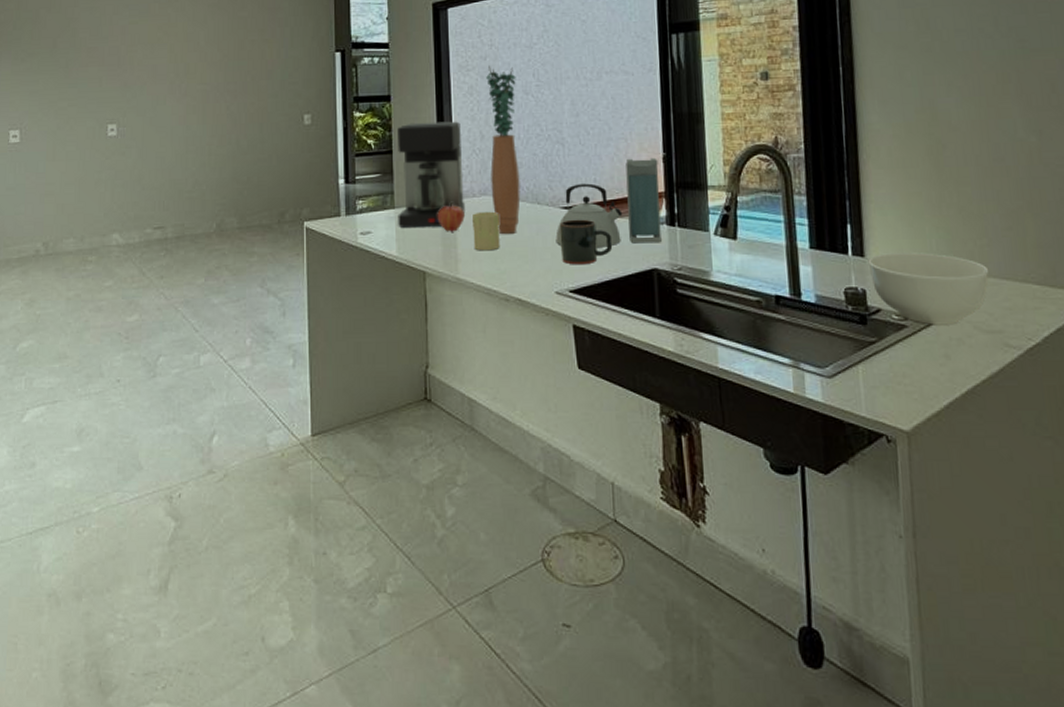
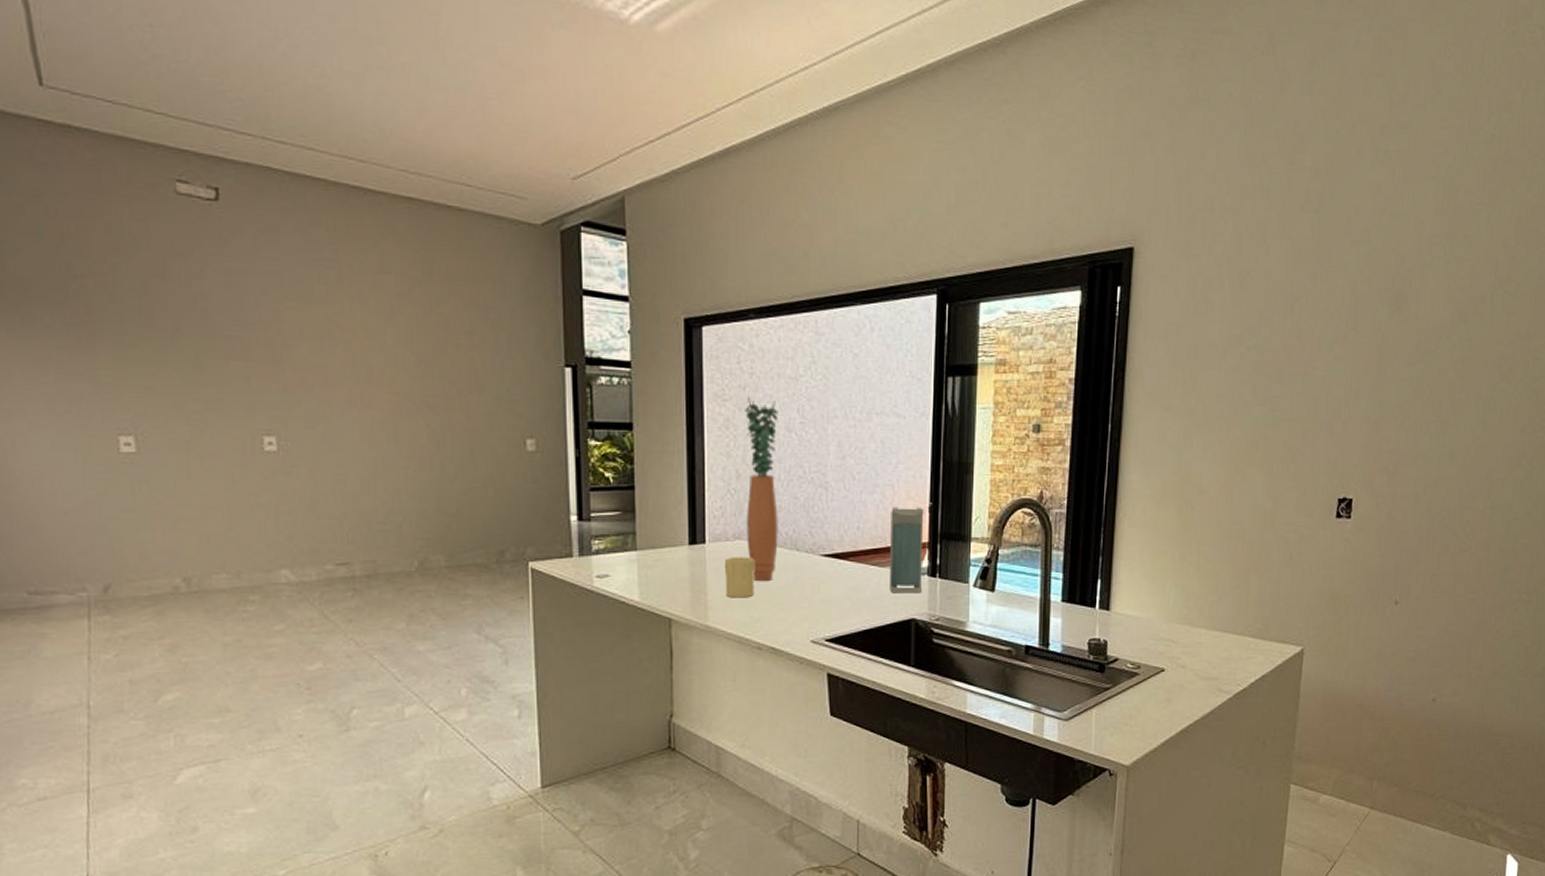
coffee maker: present [397,121,466,227] -> none [640,456,718,571]
fruit: present [437,202,465,232] -> none [685,546,716,577]
kettle: present [556,183,623,247] -> none [814,531,884,597]
mug: present [559,219,613,265] -> none [818,567,872,614]
bowl: present [868,252,990,325] -> none [1112,607,1215,673]

